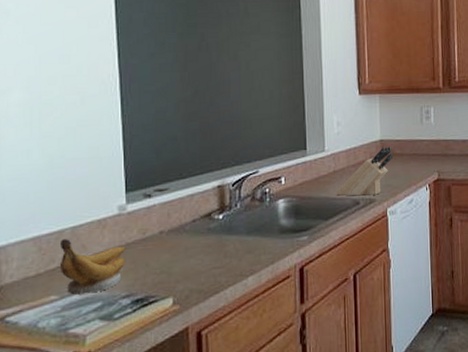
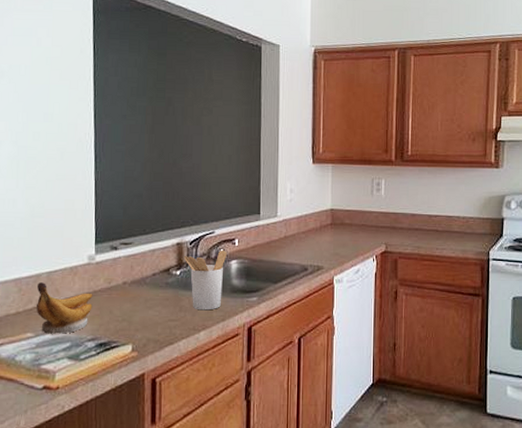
utensil holder: none [226,190,273,255] -> present [183,251,227,311]
knife block: present [334,147,394,196] -> none [284,216,343,262]

